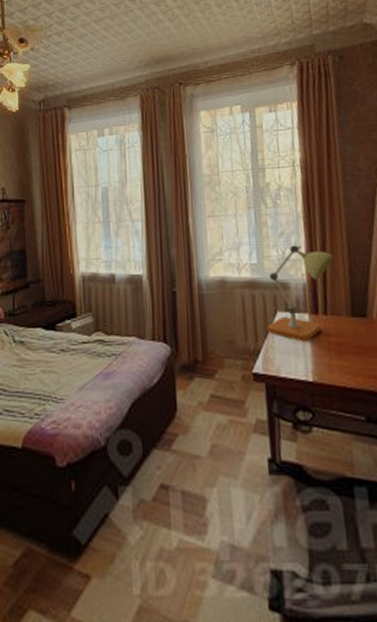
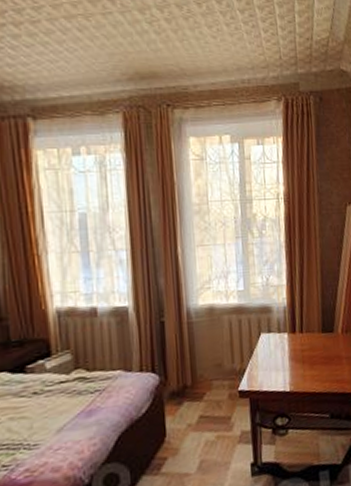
desk lamp: present [267,245,332,342] -> none [251,272,308,358]

